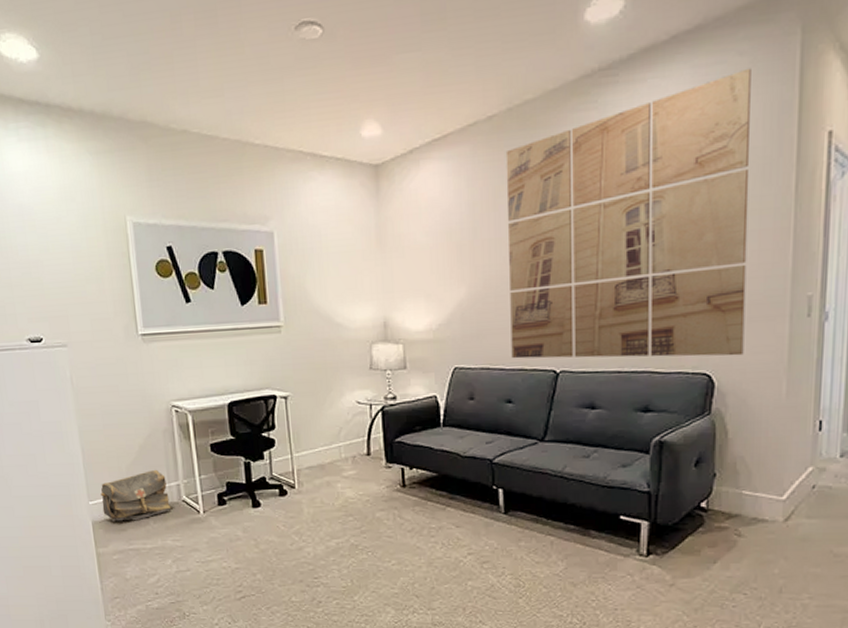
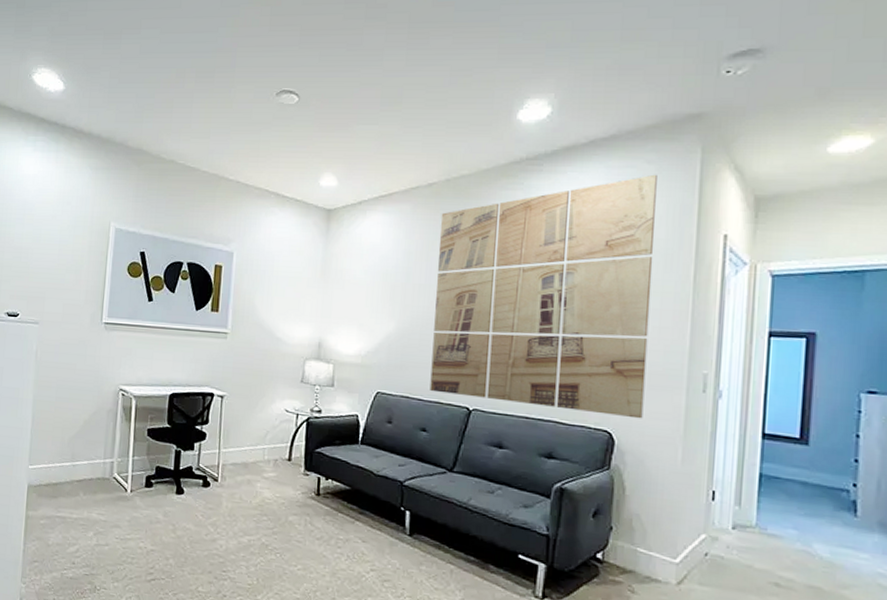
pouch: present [100,469,171,521] -> none [39,444,102,490]

